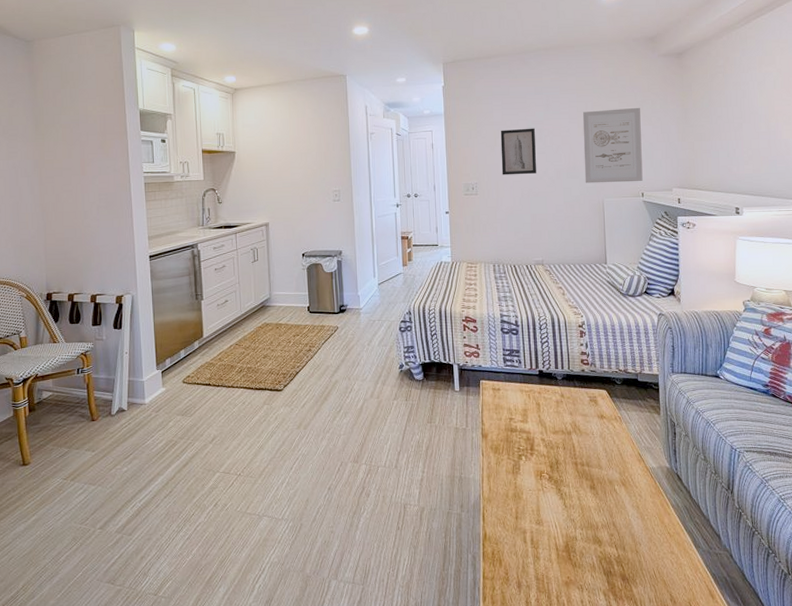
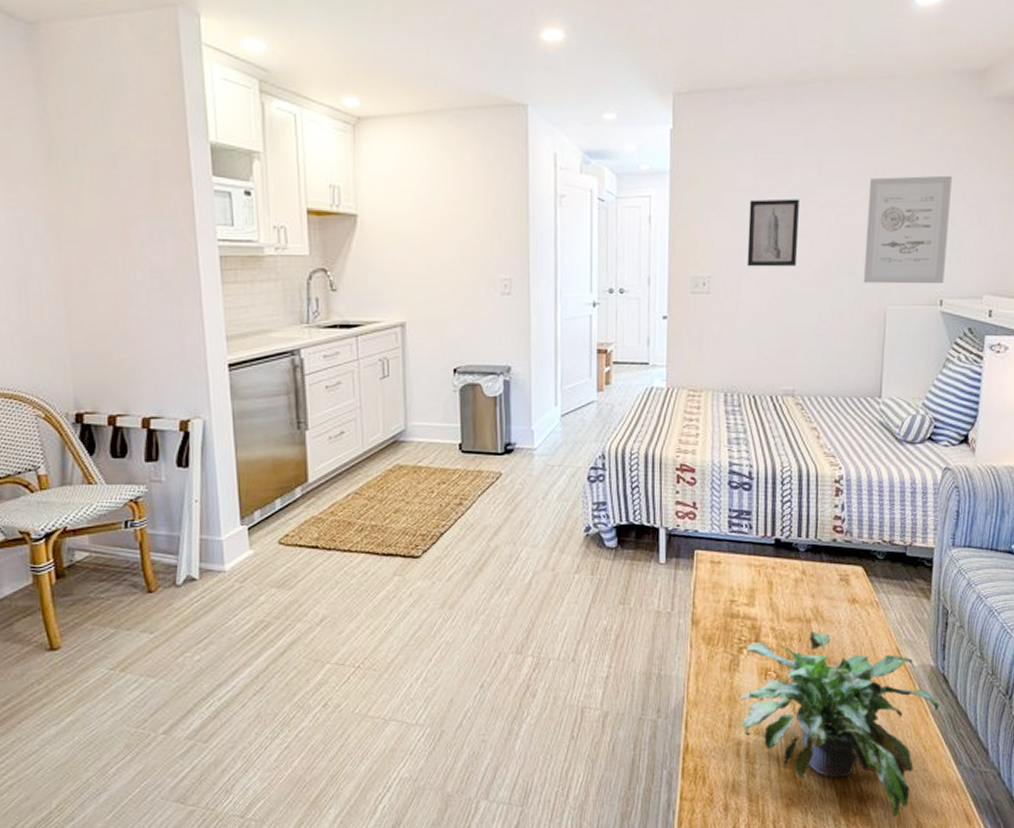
potted plant: none [522,440,677,592] -> present [739,630,940,816]

